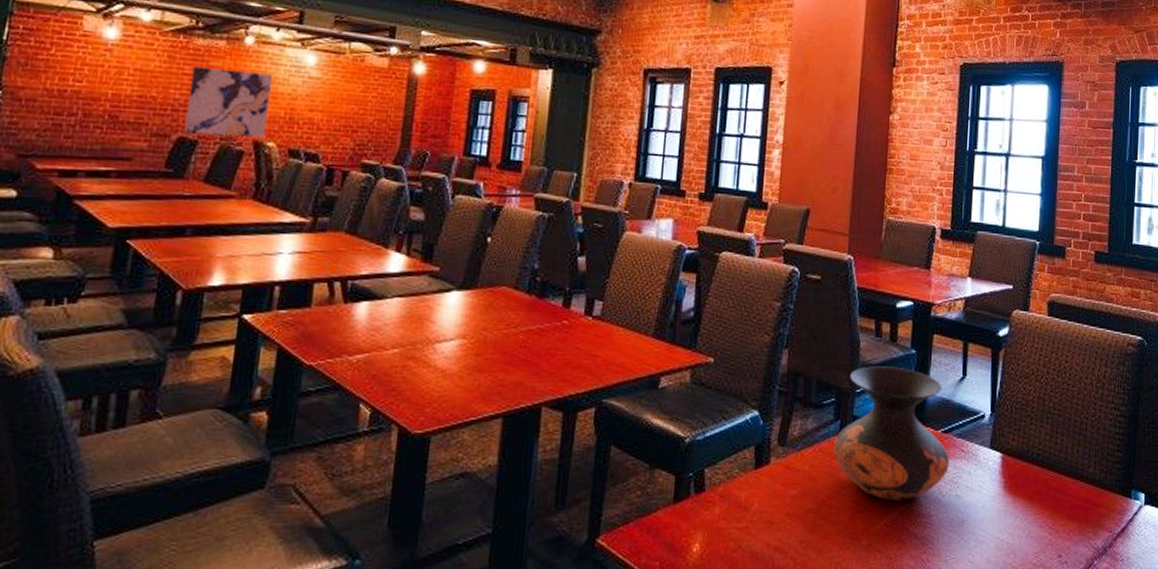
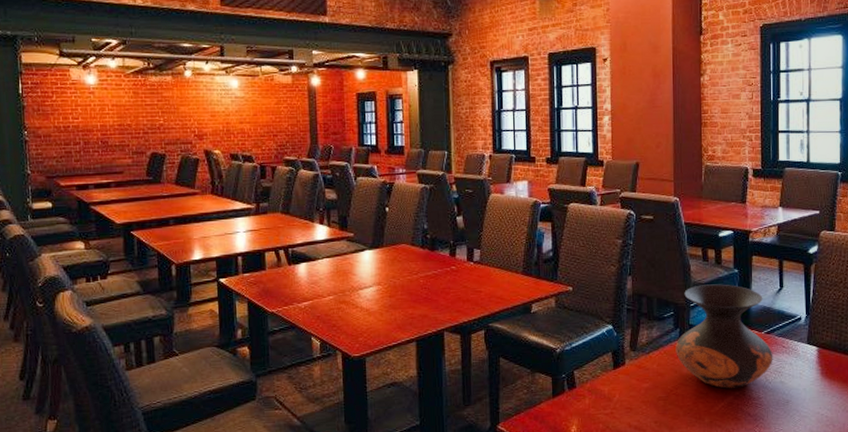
wall art: present [184,67,273,137] -> none [152,97,212,150]

